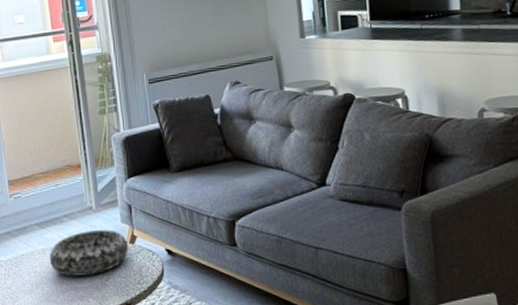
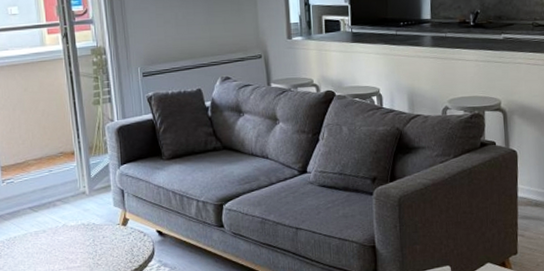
decorative bowl: present [49,230,129,277] -> none [42,213,121,257]

